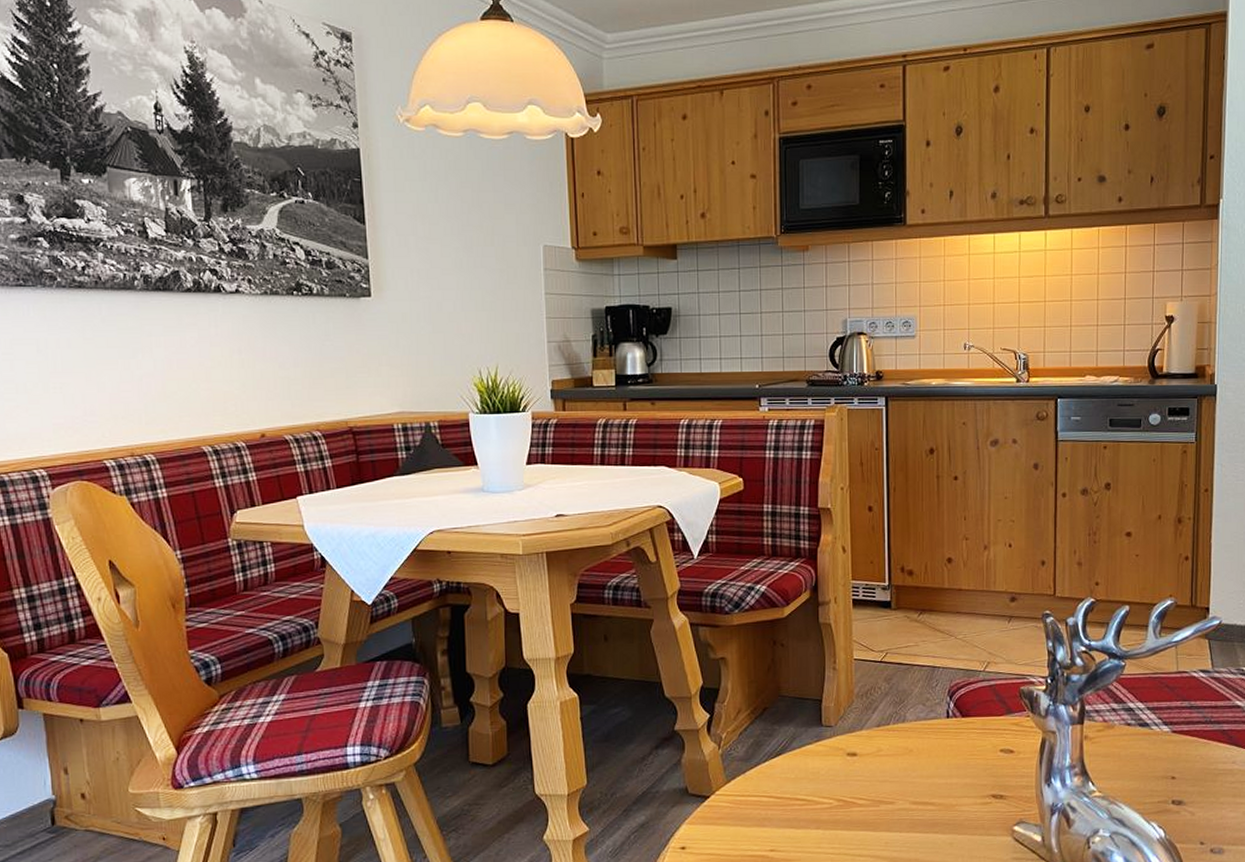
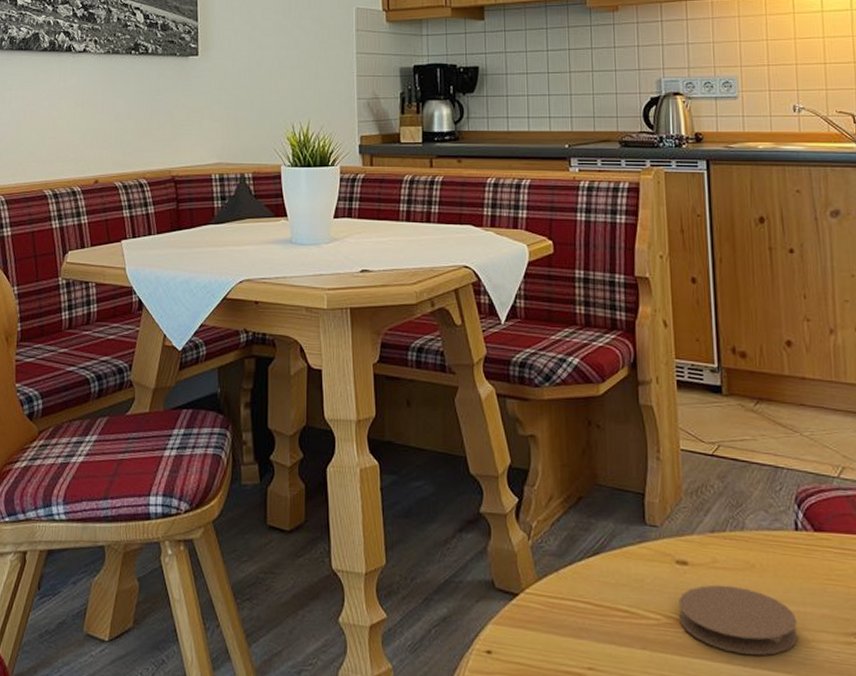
coaster: none [848,768,944,823] -> present [679,584,798,655]

